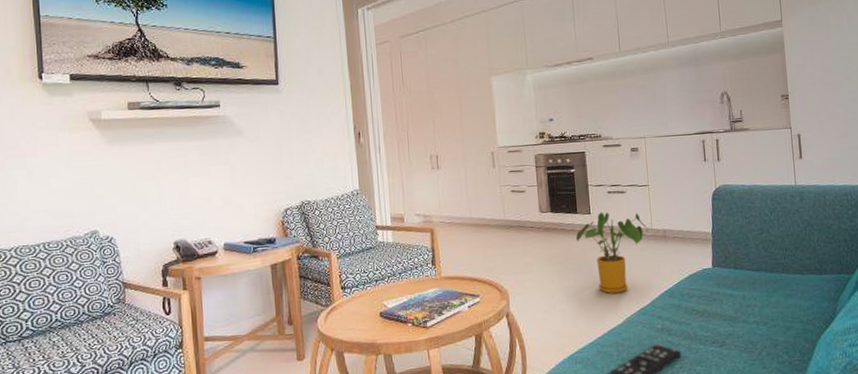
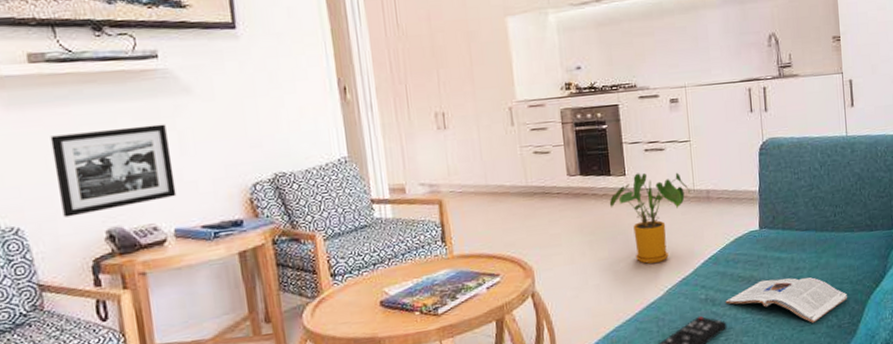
picture frame: none [139,159,227,230] -> present [50,124,177,218]
magazine: none [680,314,798,358] -> present [725,277,848,323]

